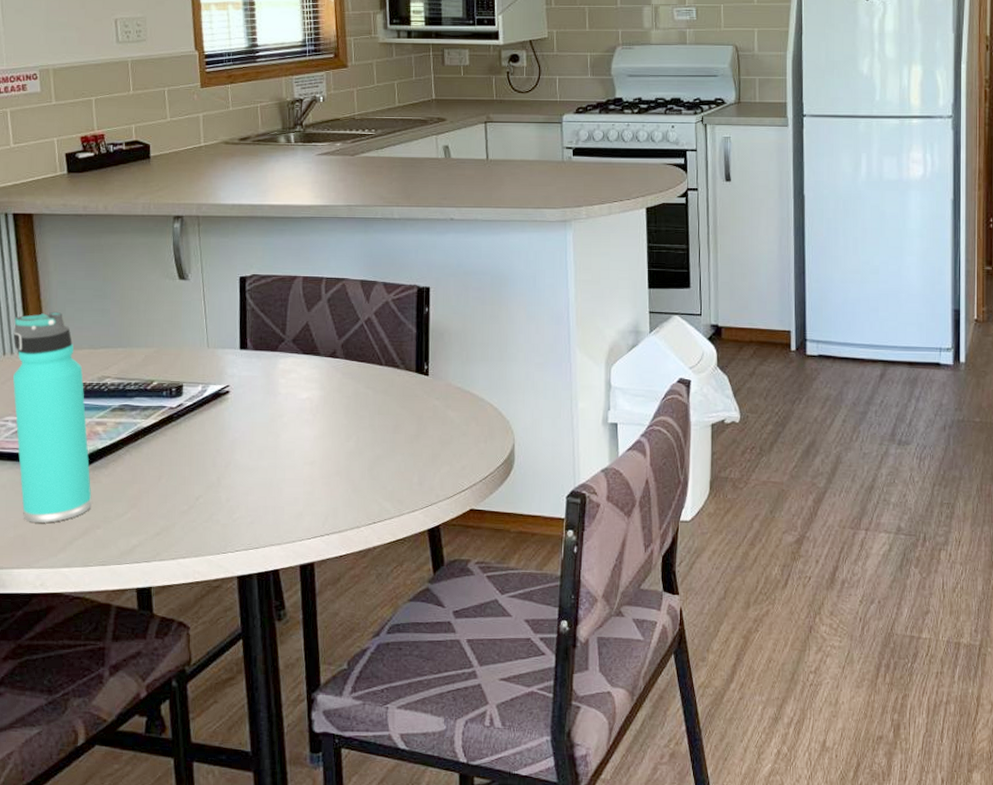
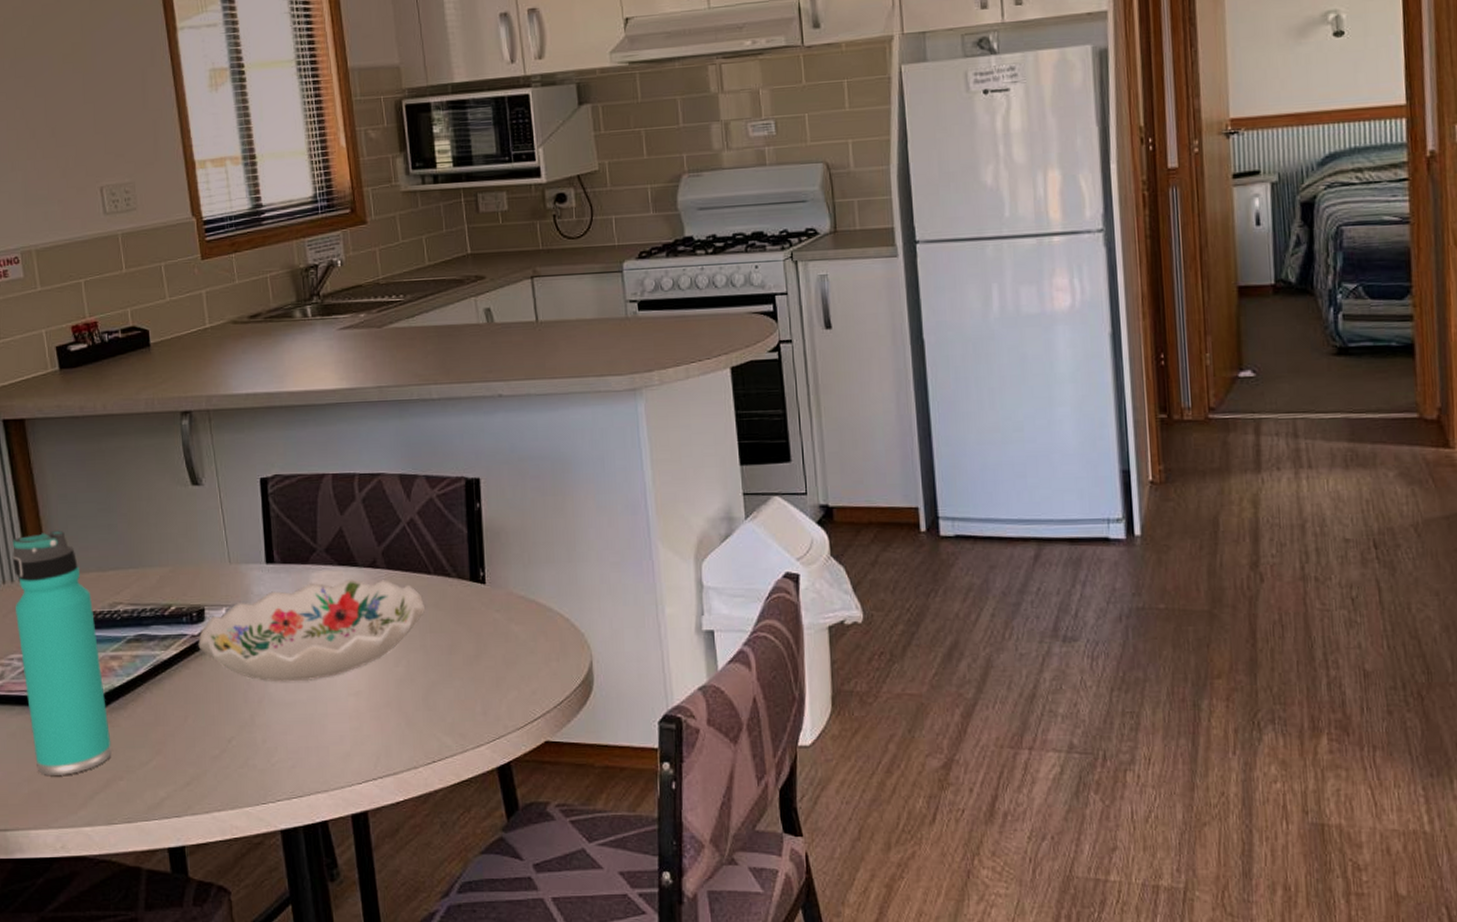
decorative bowl: none [175,366,375,451] -> present [198,579,425,682]

